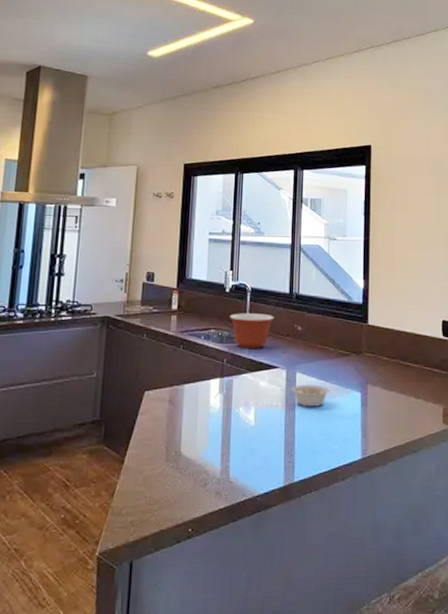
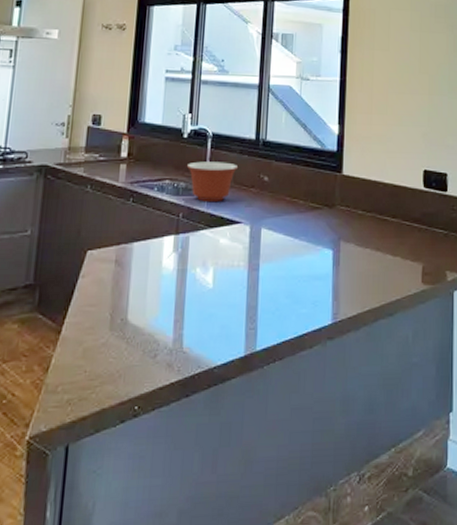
legume: present [286,383,330,407] -> none [250,240,298,266]

